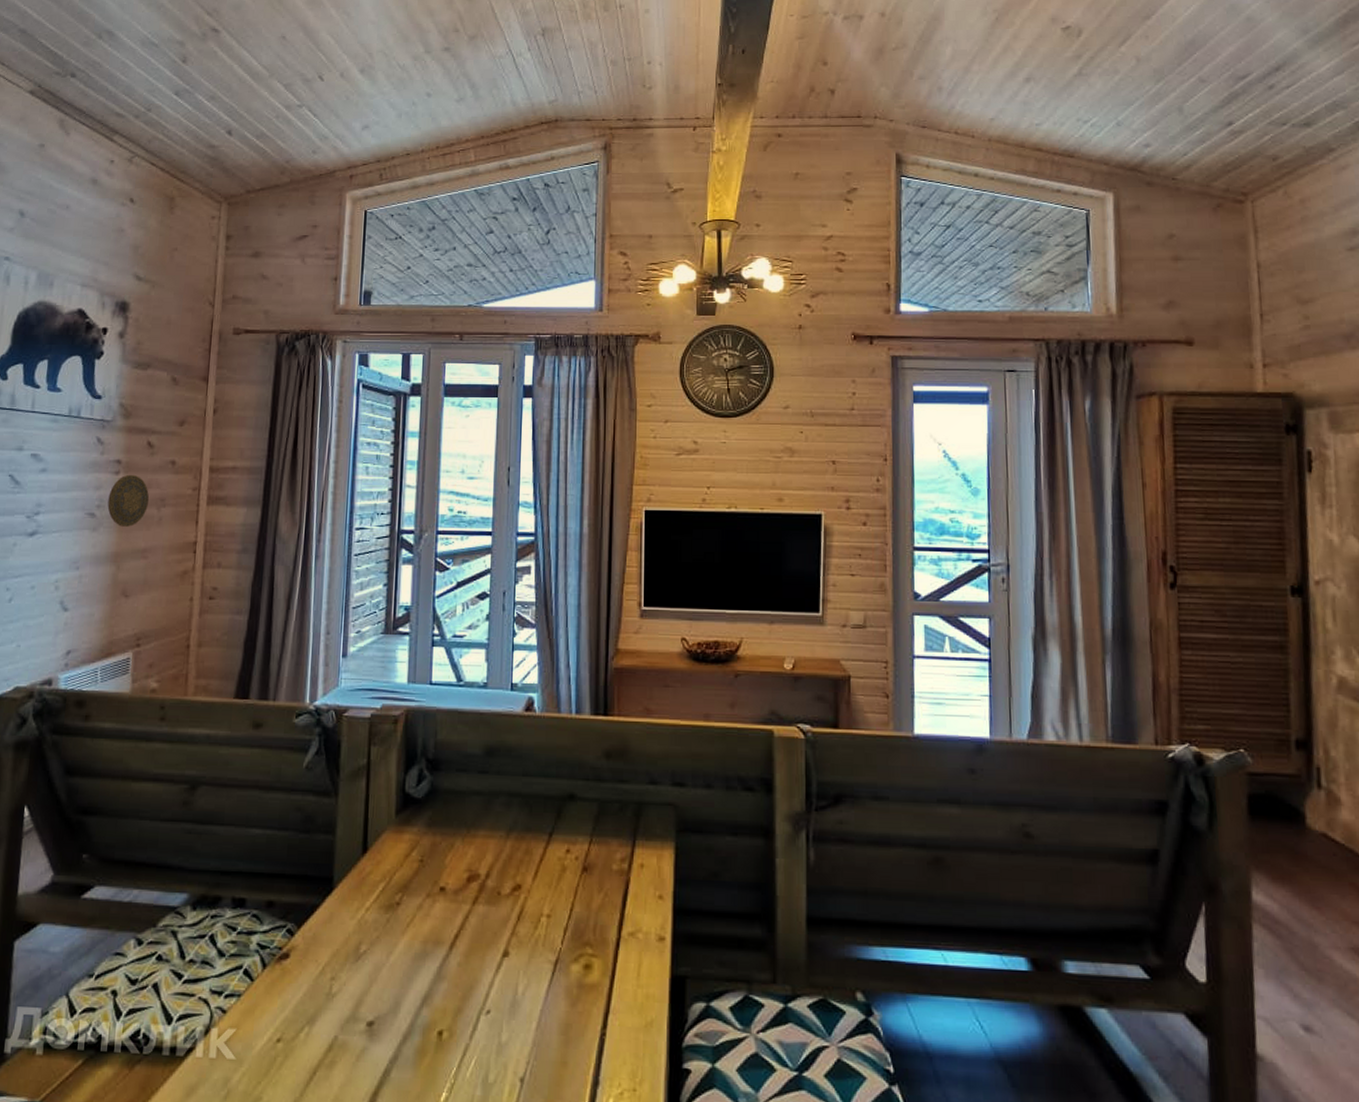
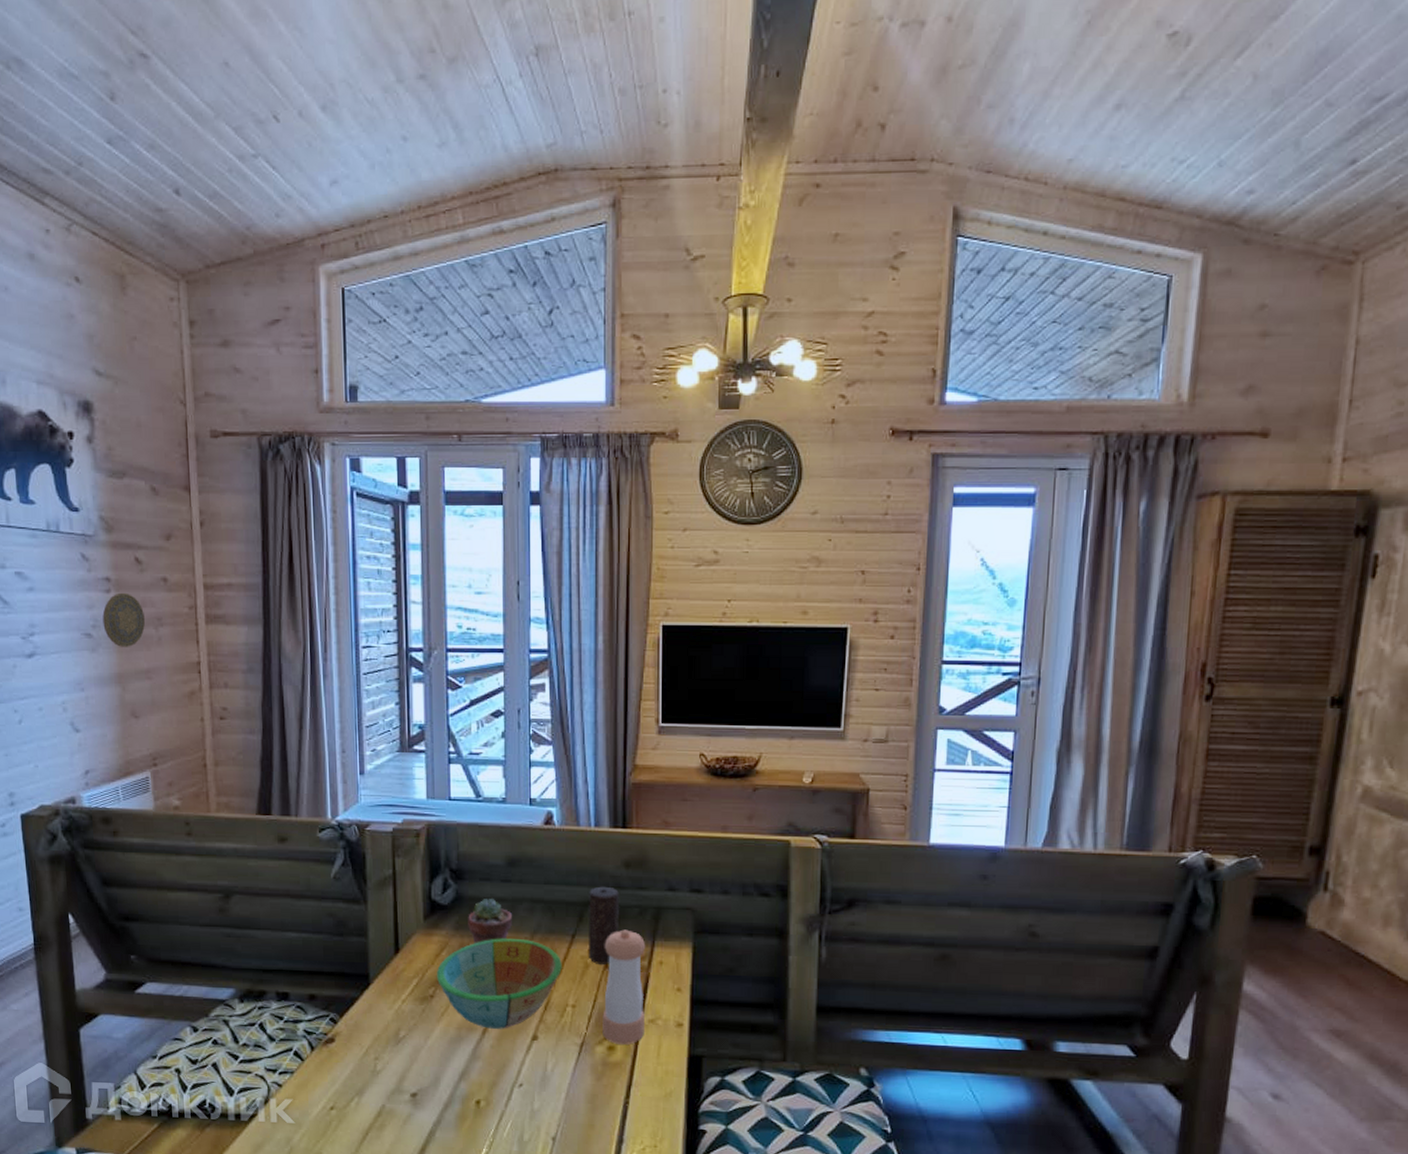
bowl: none [404,837,538,943] -> present [436,938,562,1029]
potted succulent: none [441,792,488,843] -> present [468,899,512,944]
candle: none [565,778,599,869] -> present [588,886,619,966]
pepper shaker: none [579,827,626,962] -> present [602,929,646,1045]

